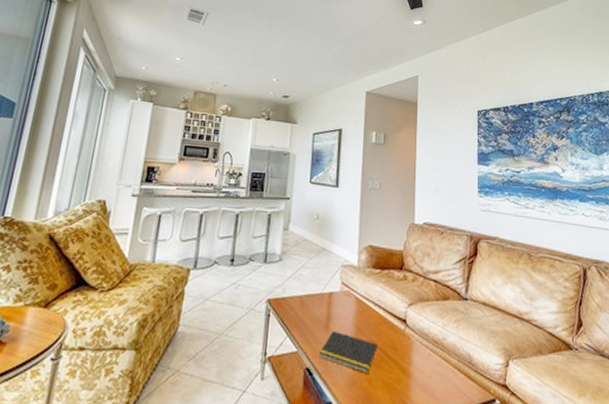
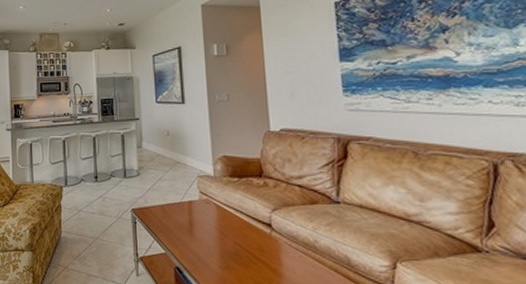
notepad: present [319,330,378,373] -> none [186,234,244,272]

